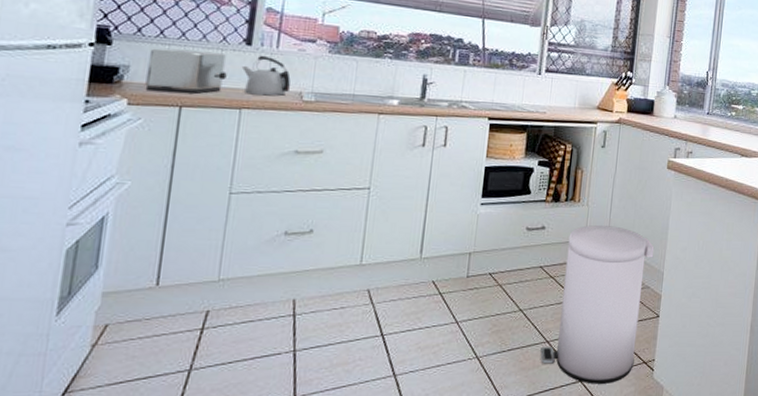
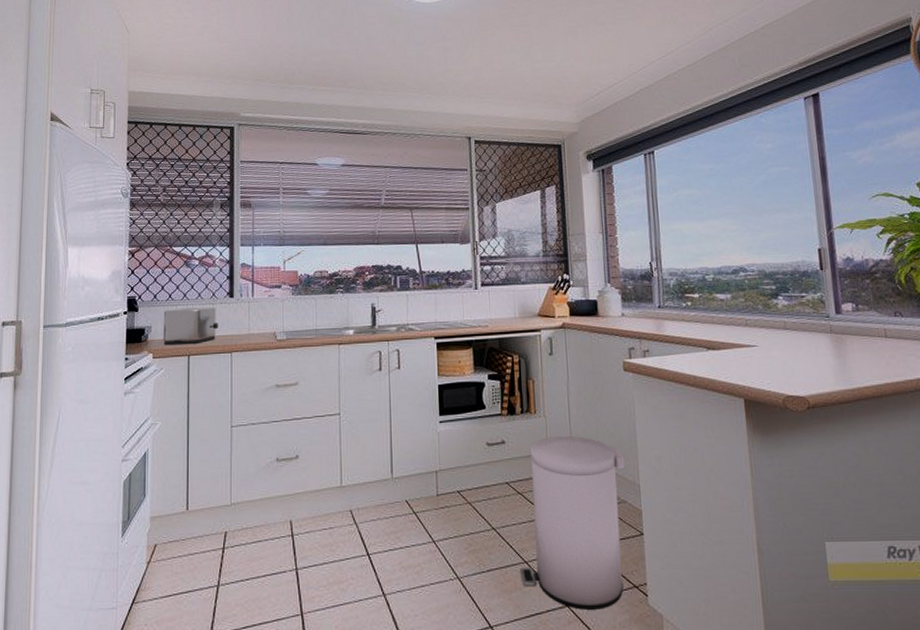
kettle: present [242,55,291,97] -> none [229,304,266,340]

